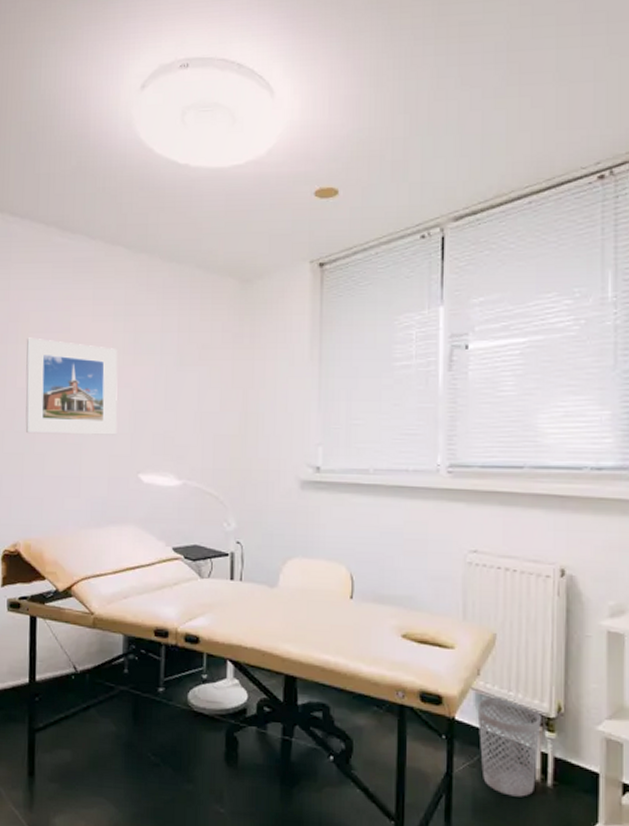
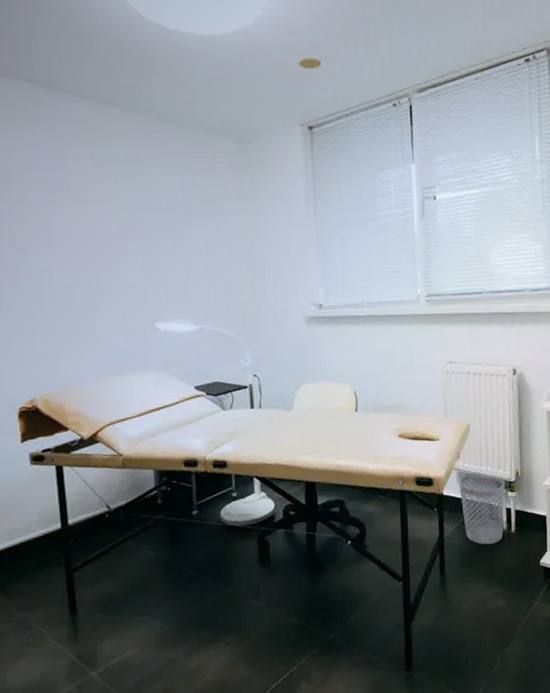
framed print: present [25,337,118,435] -> none [21,197,130,293]

